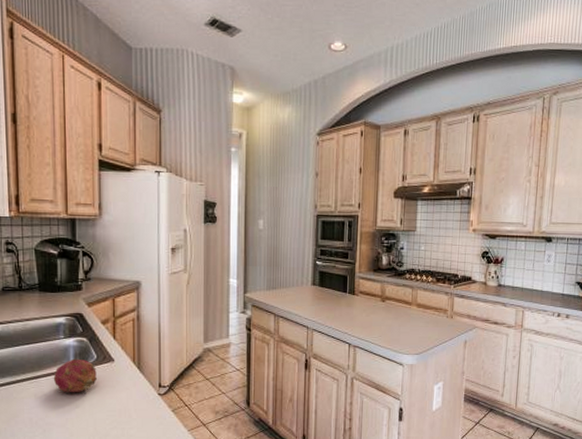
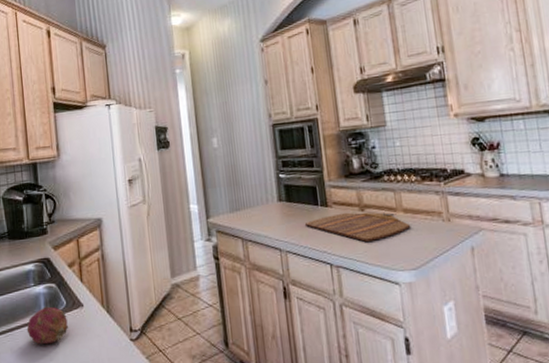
cutting board: none [332,301,421,328] -> present [304,212,411,242]

